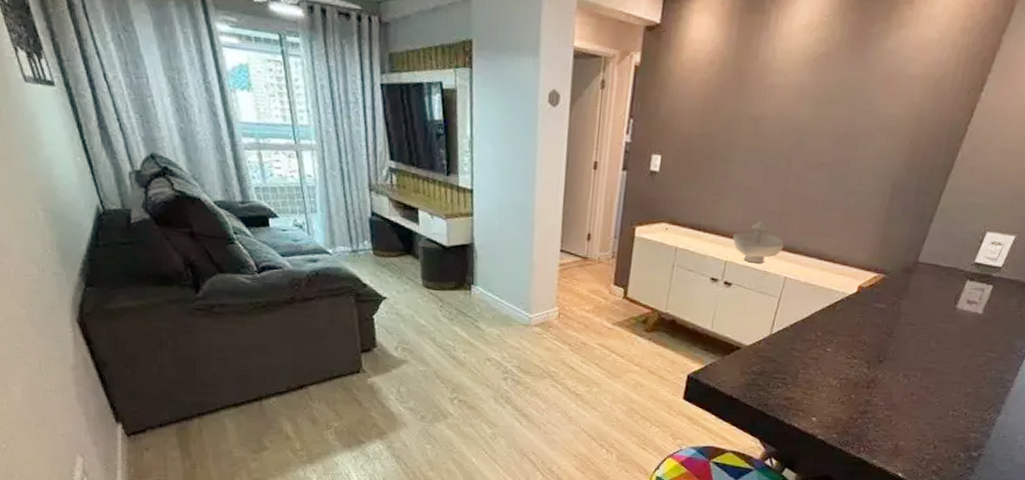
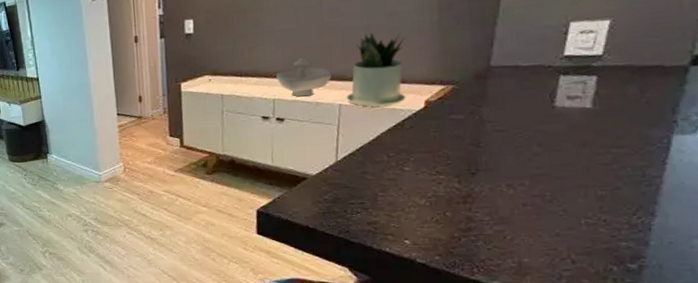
planter: none [792,207,856,286] -> present [346,32,406,107]

